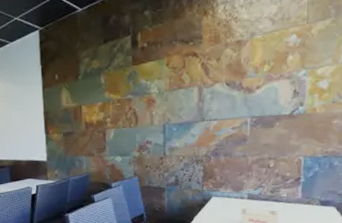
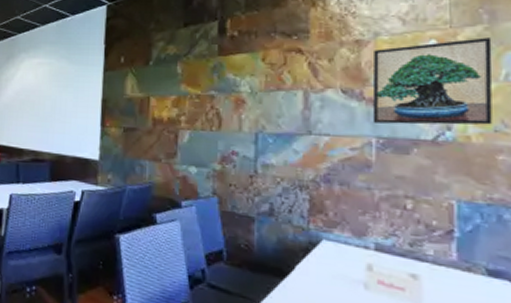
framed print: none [248,29,336,106] -> present [372,37,493,125]

